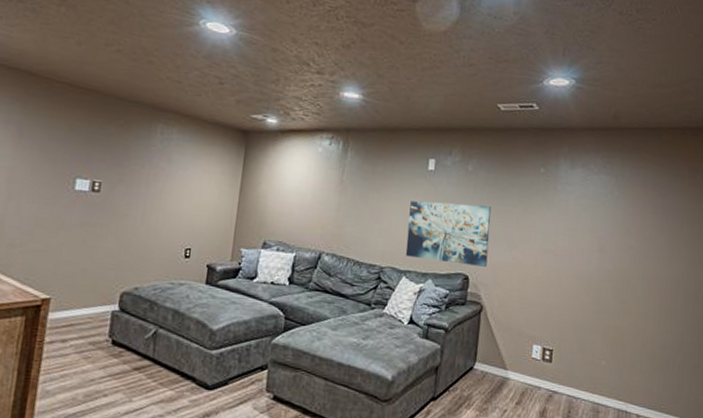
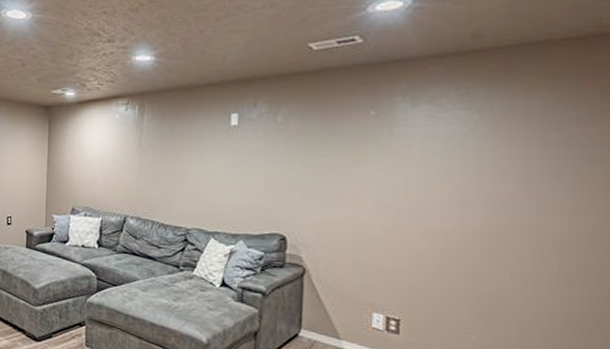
wall art: present [405,201,491,267] -> none [212,158,309,226]

